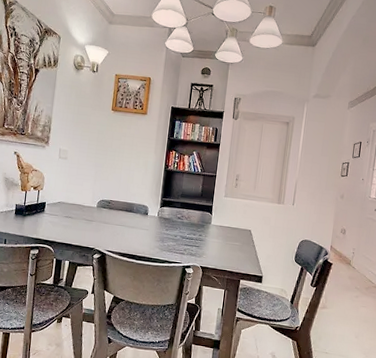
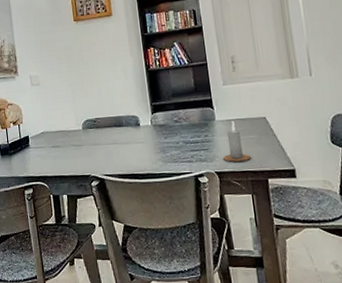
candle: none [210,227,232,262] -> present [223,120,252,162]

